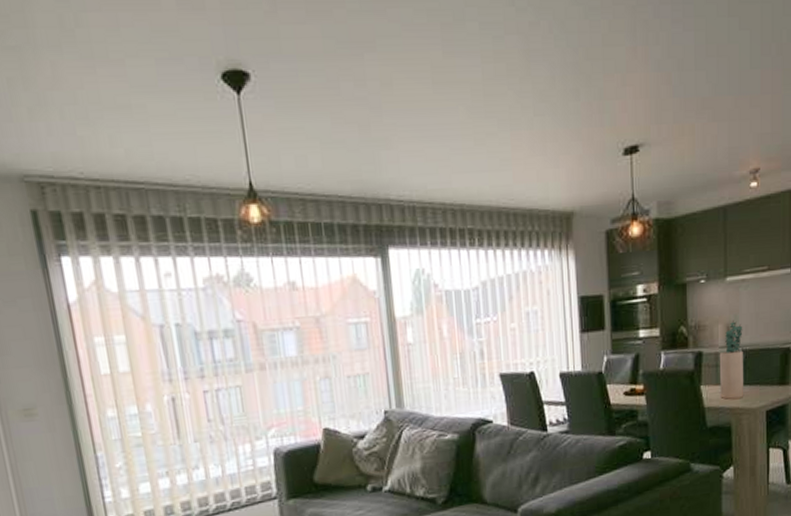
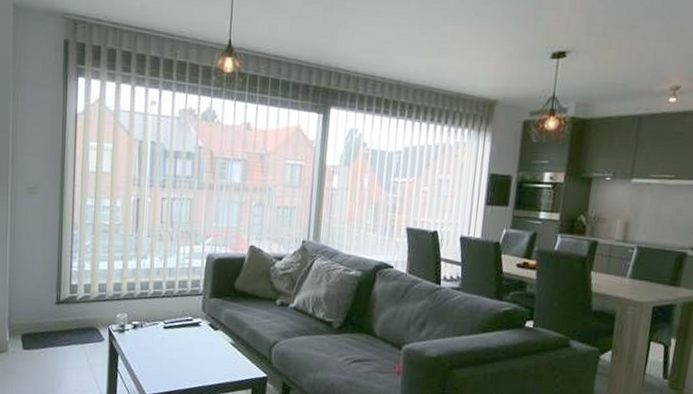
vase: present [719,320,744,400] -> none [609,218,642,291]

